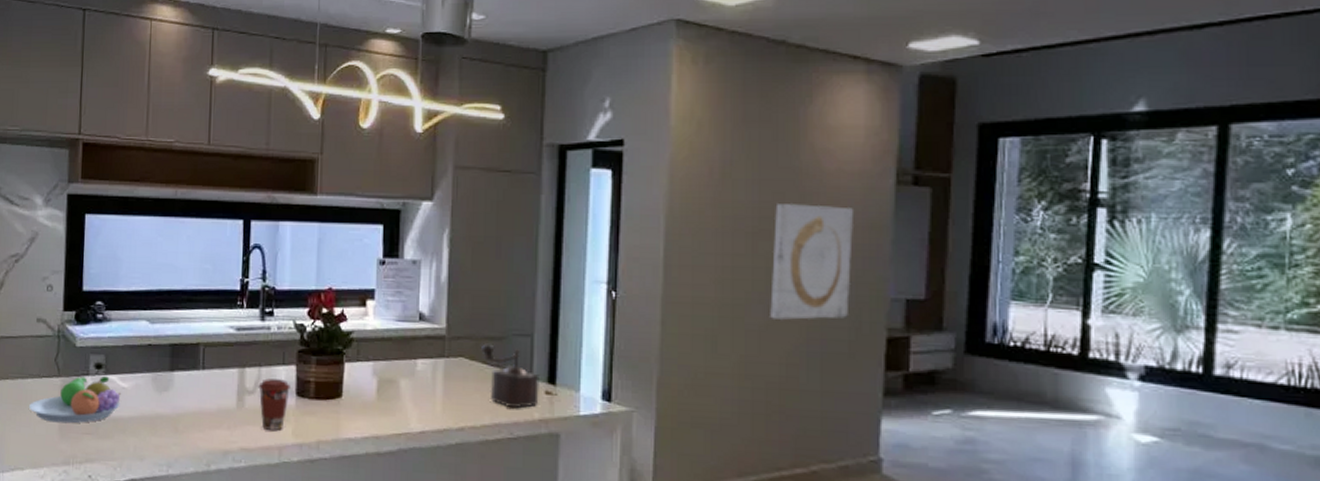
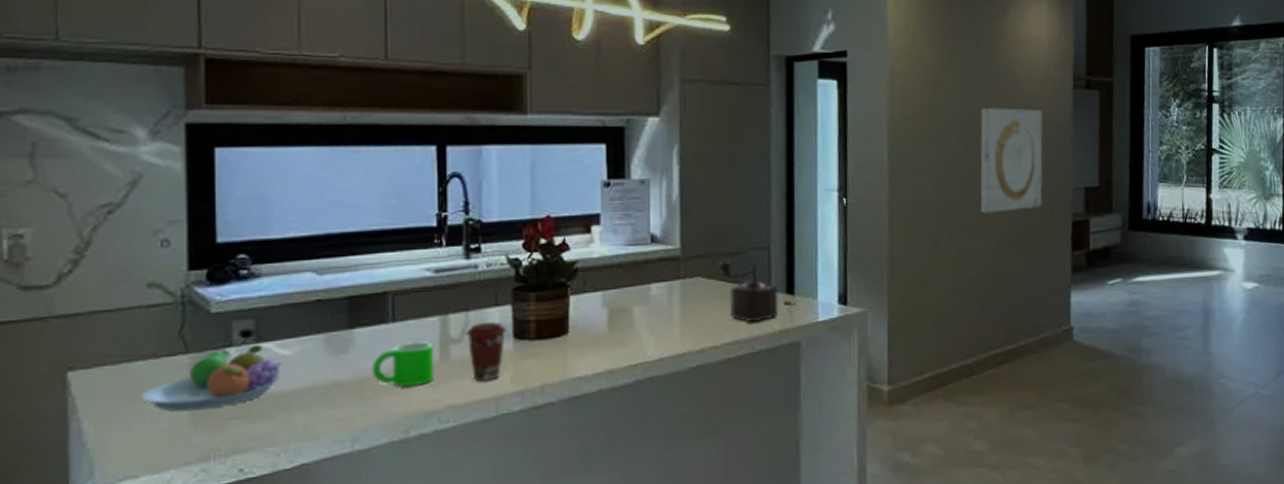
mug: none [185,387,233,427] -> present [372,340,435,387]

